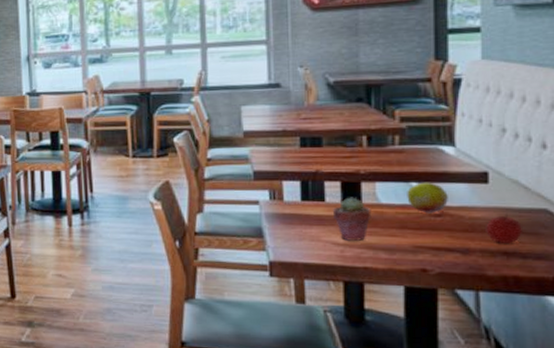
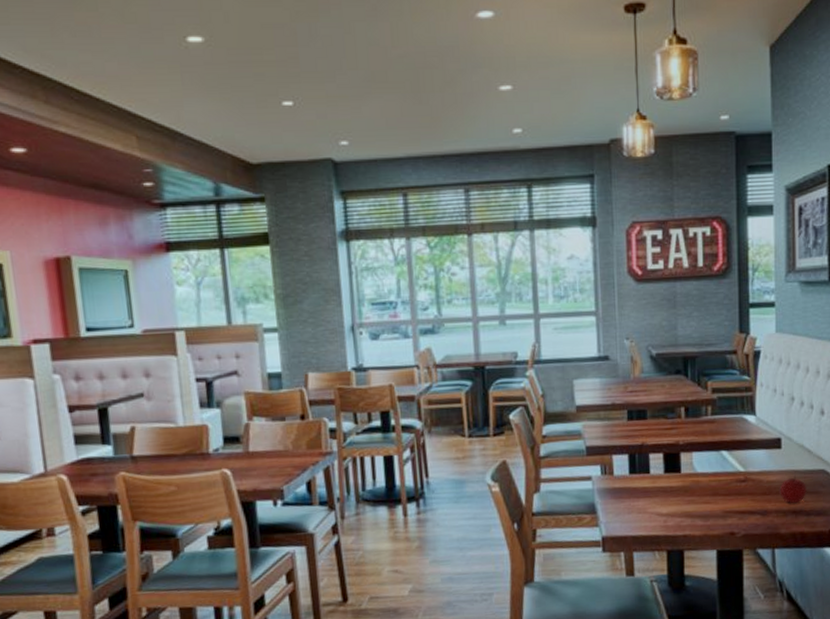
potted succulent: present [332,197,372,241] -> none [656,467,689,511]
fruit: present [407,182,448,214] -> none [718,450,751,480]

